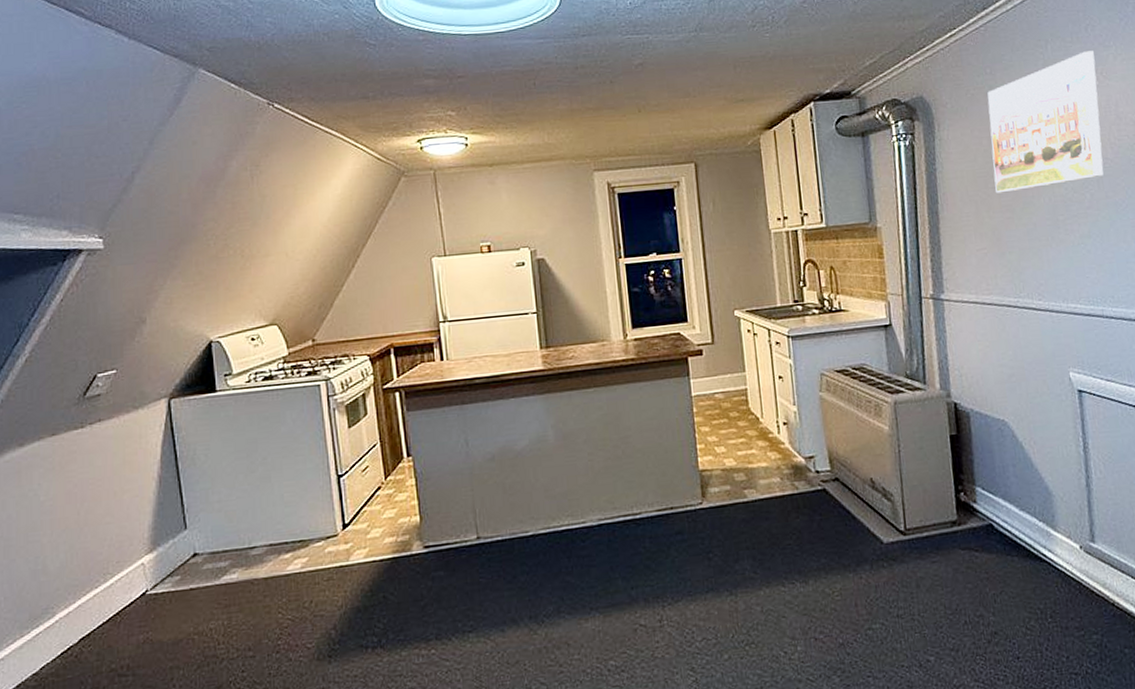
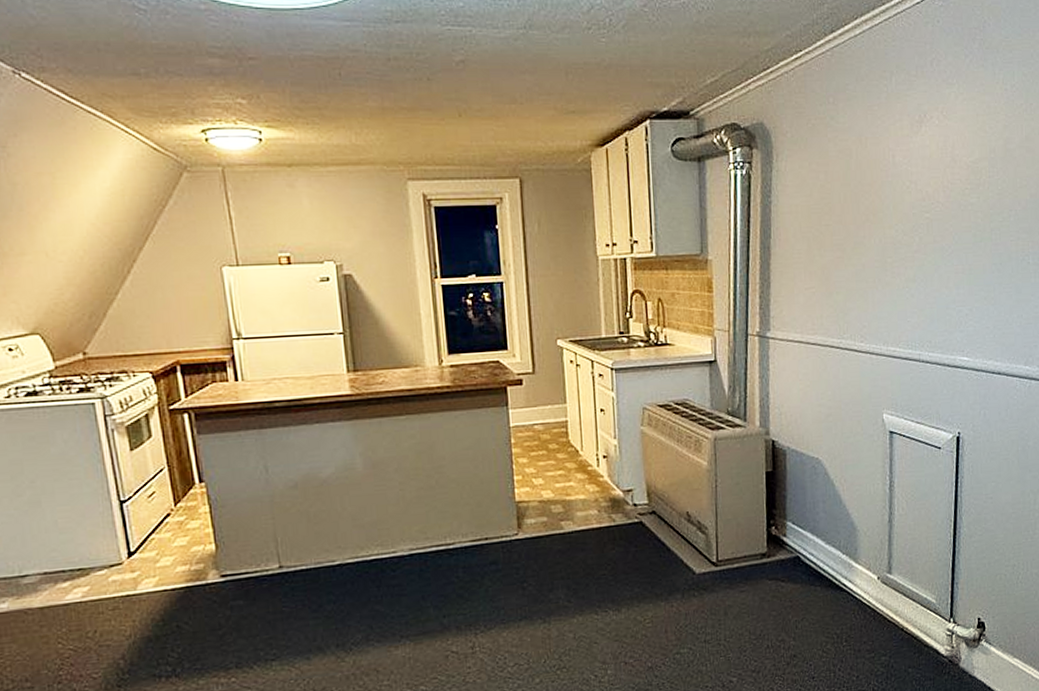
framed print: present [987,51,1104,194] -> none [828,87,937,231]

